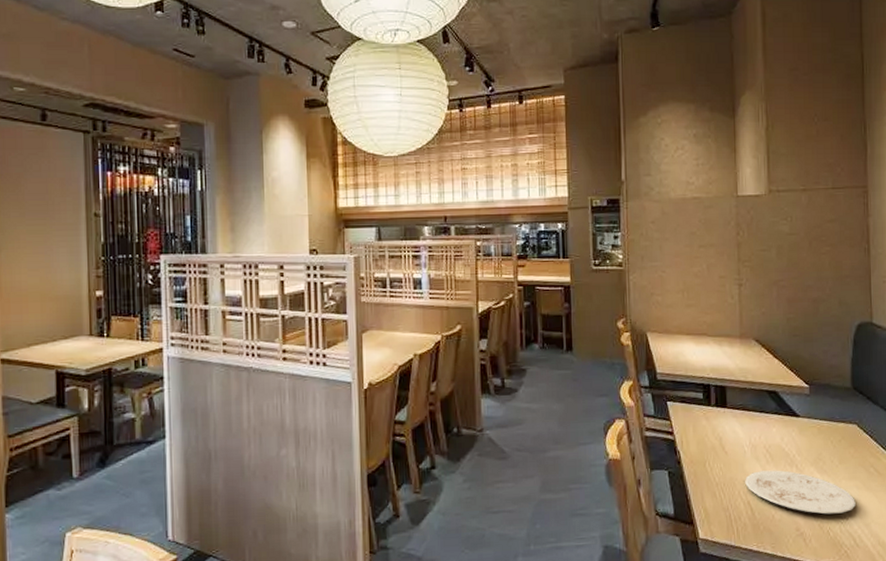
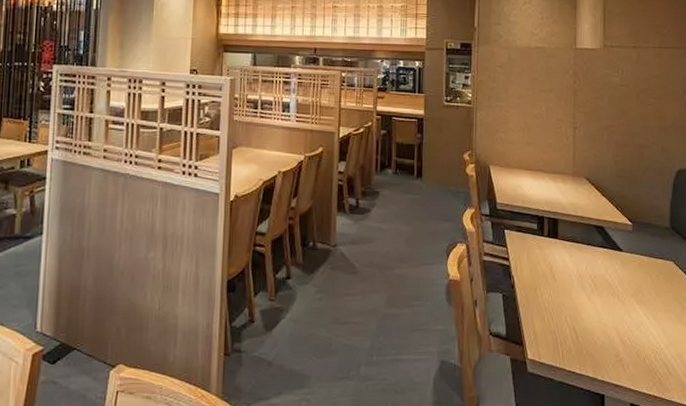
plate: present [745,470,856,515] -> none [571,299,670,343]

